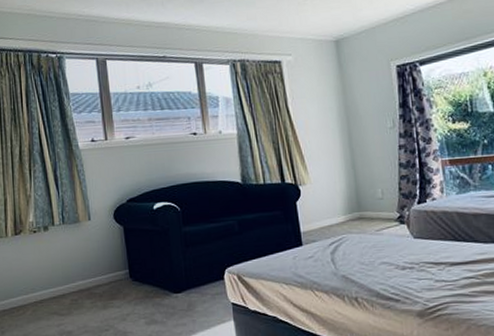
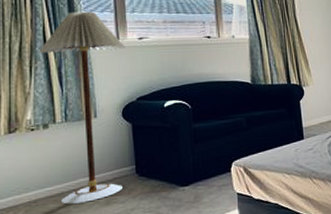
floor lamp: none [36,112,118,306] -> present [39,11,125,205]

